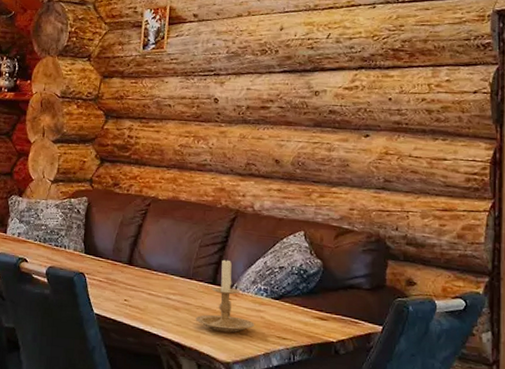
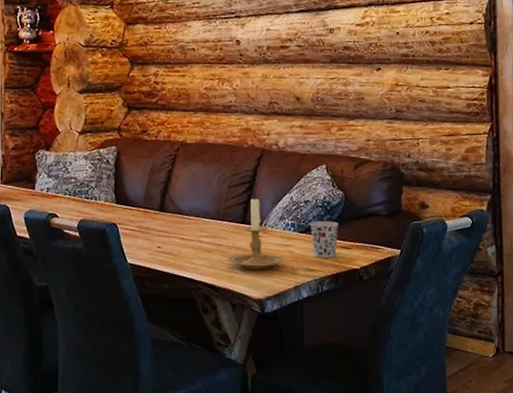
cup: none [284,288,316,328] -> present [310,221,339,258]

